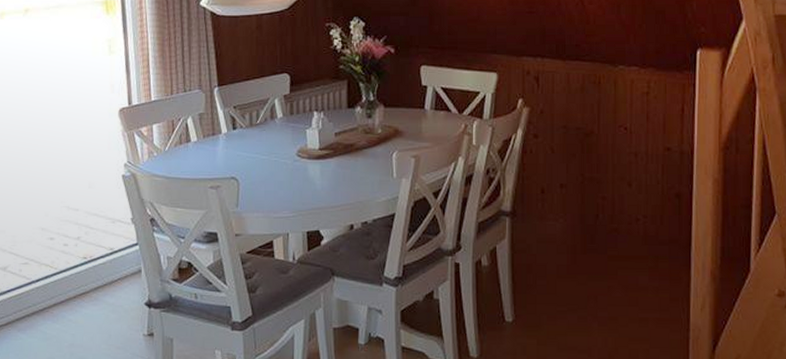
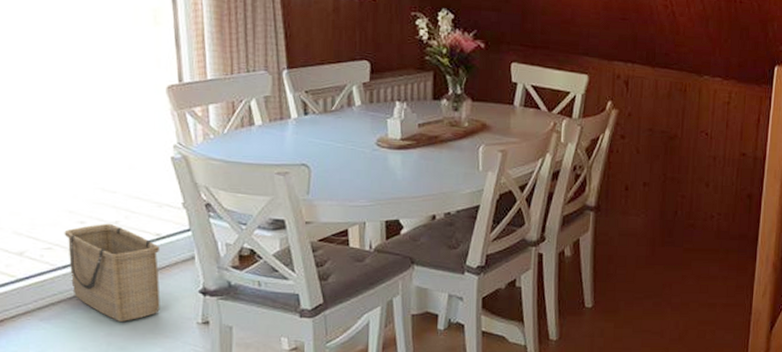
basket: none [37,239,113,333] -> present [64,223,161,321]

